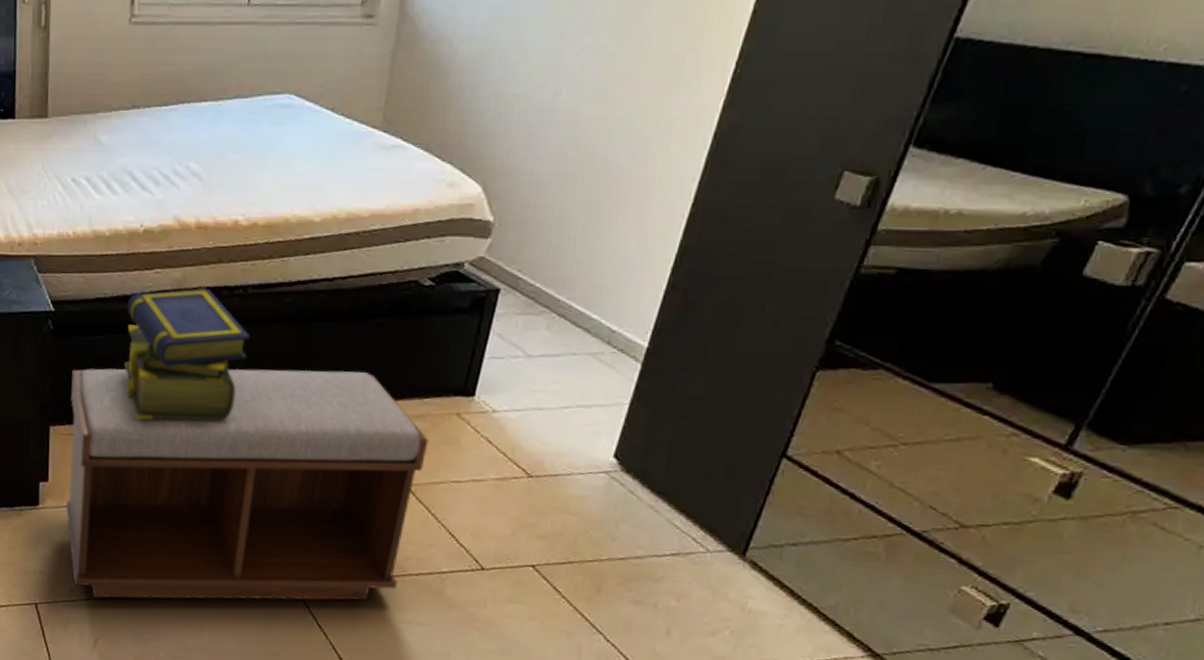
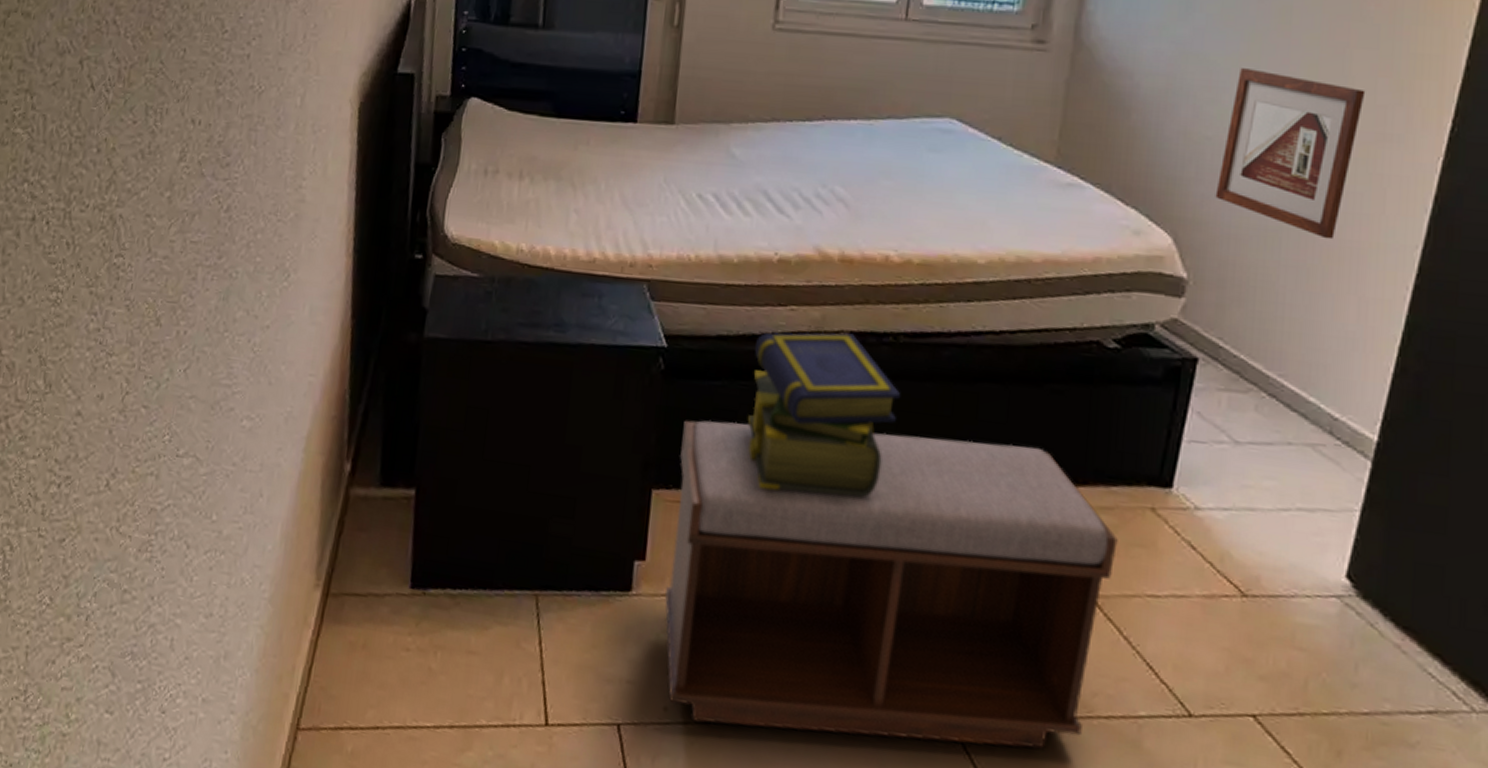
picture frame: none [520,28,661,179] -> present [1215,68,1366,240]

